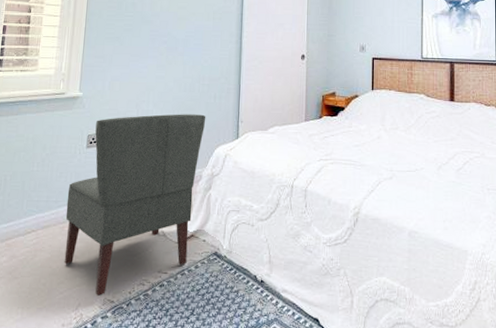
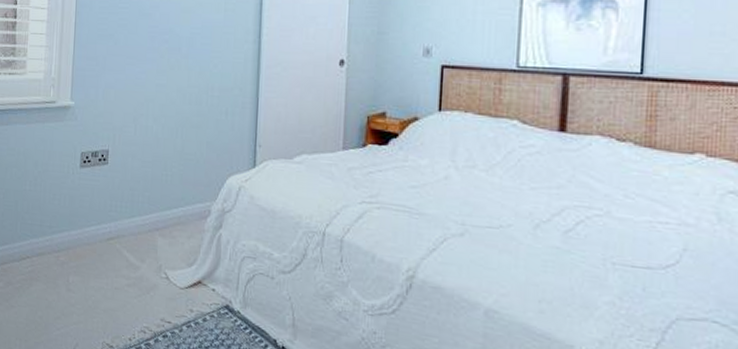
chair: present [64,114,206,297] -> none [60,132,216,339]

